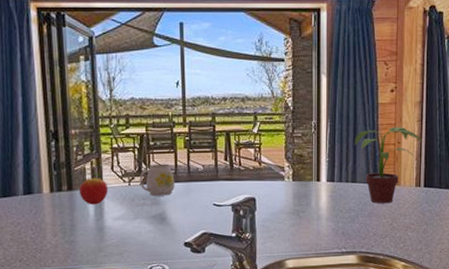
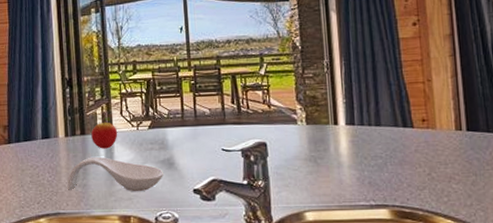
spoon rest: none [52,212,156,247] -> present [67,156,164,192]
mug: present [139,163,175,196] -> none [147,108,182,141]
potted plant: present [354,127,423,204] -> none [374,63,459,150]

